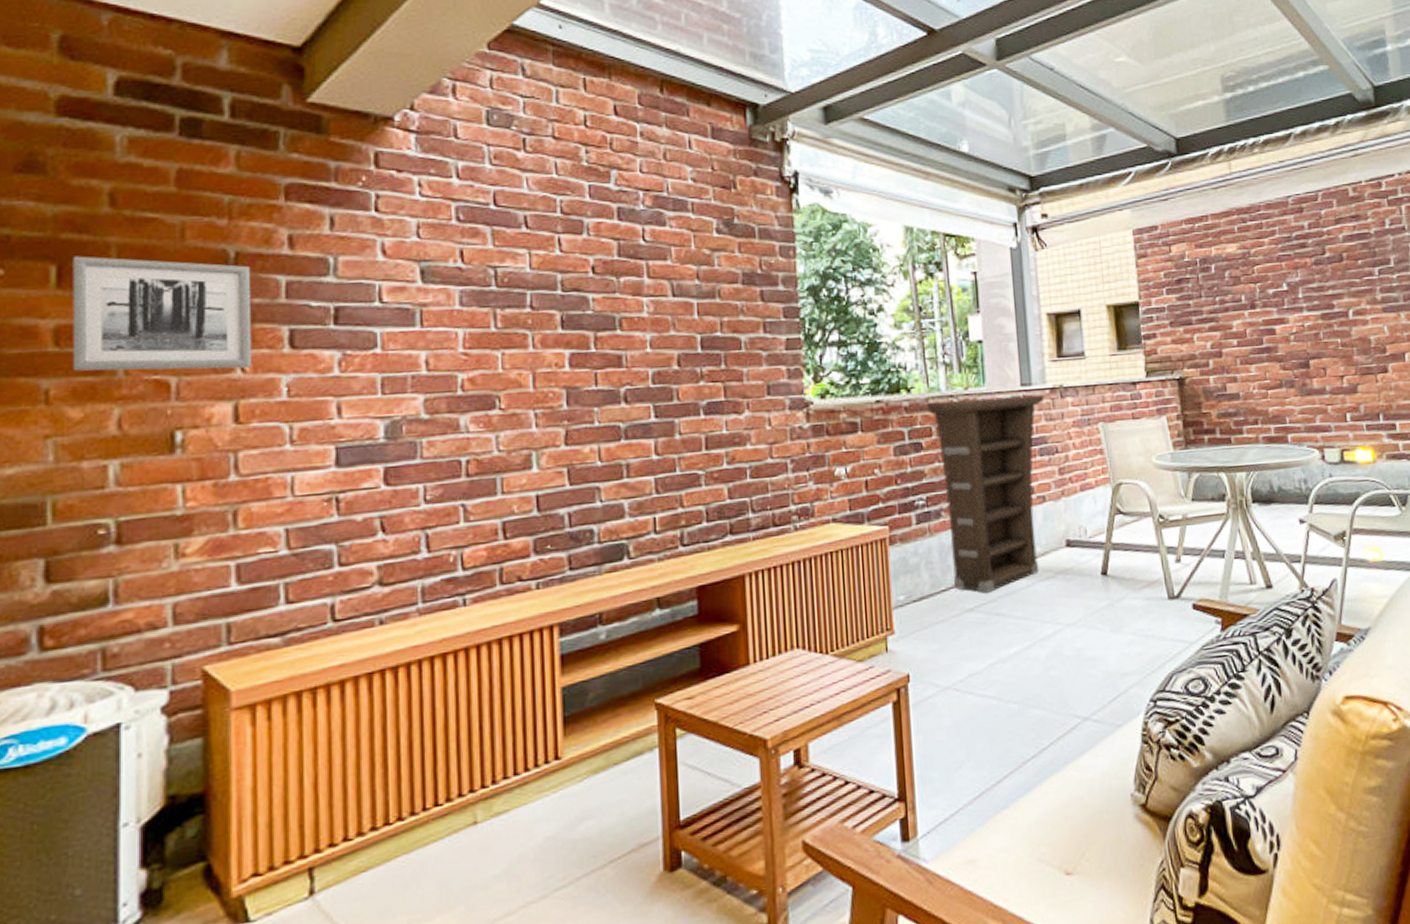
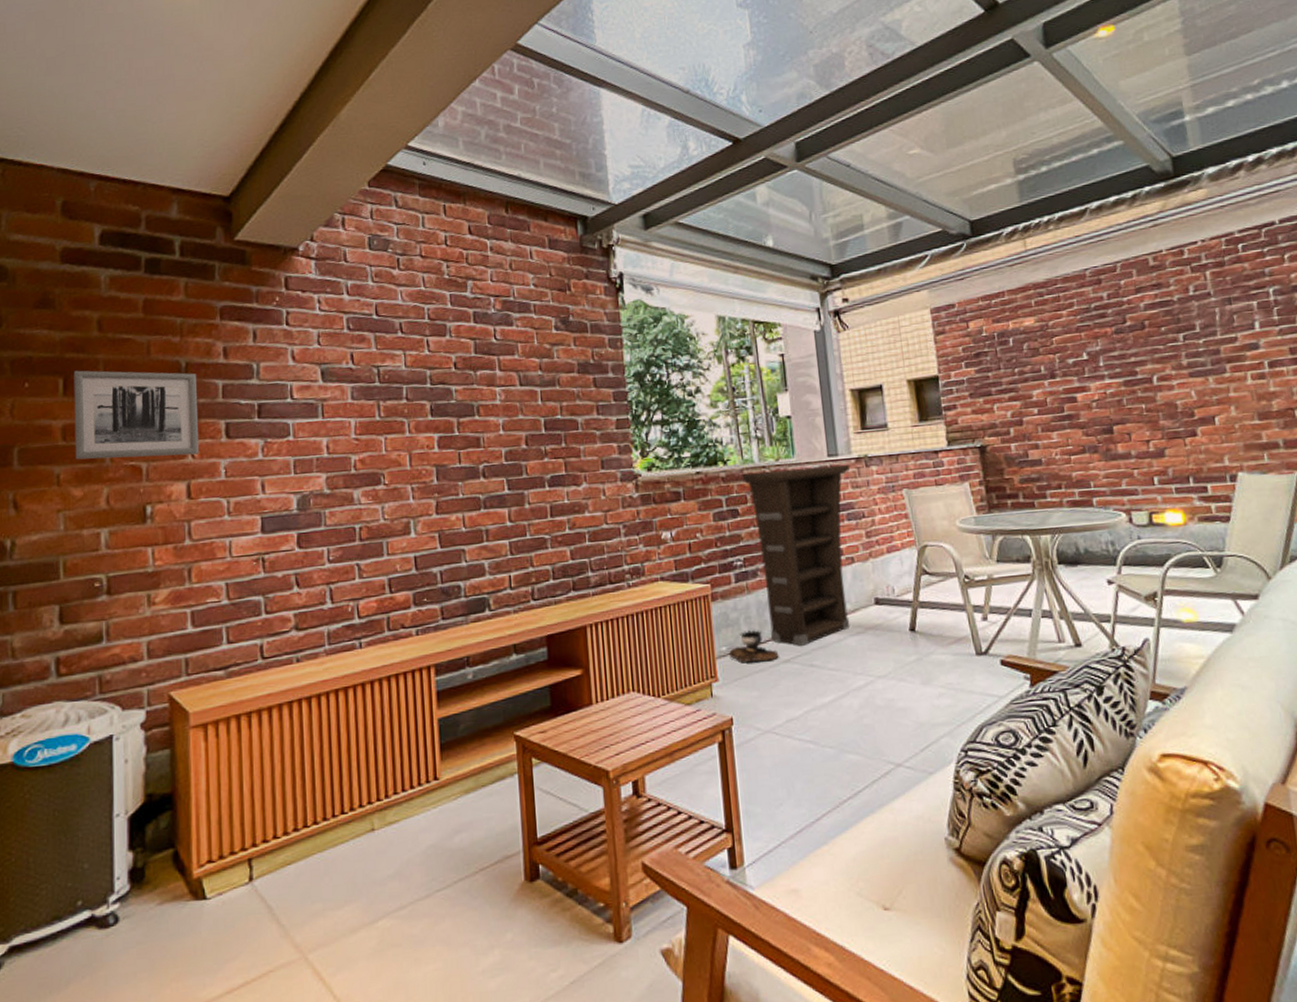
brazier: none [906,576,962,613] -> present [728,630,779,663]

